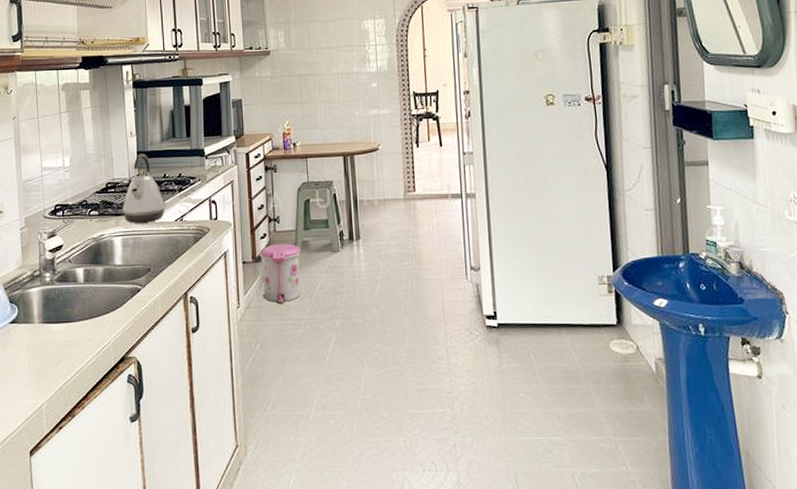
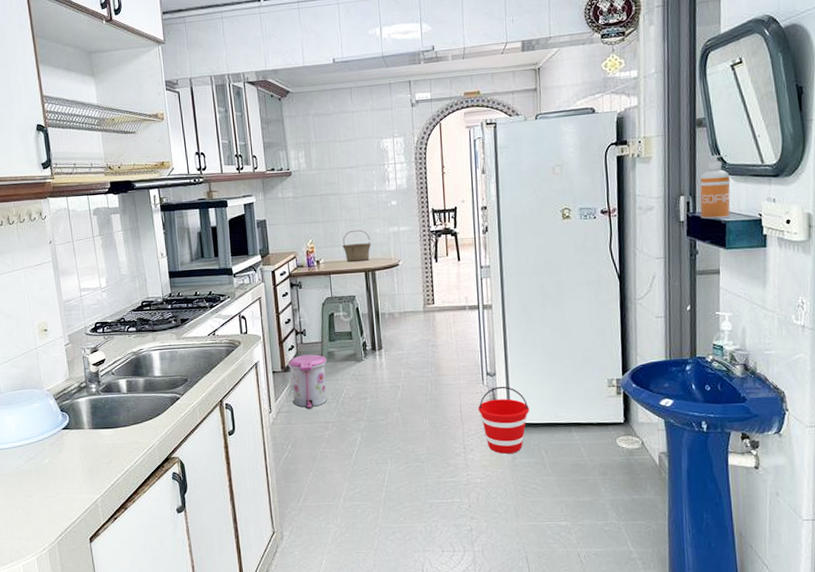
kettle: present [122,153,166,224] -> none [157,273,199,339]
basket: none [320,111,351,146] -> present [342,229,372,263]
bucket: none [461,281,516,358] -> present [478,386,529,454]
soap dispenser: none [683,44,716,109] -> present [700,154,731,220]

